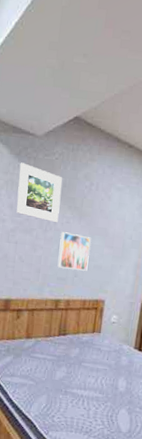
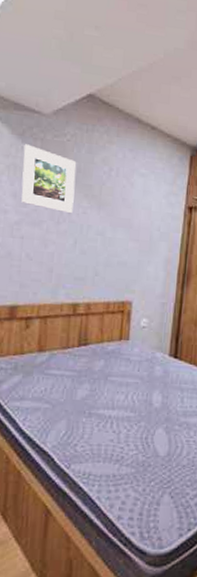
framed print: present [57,232,91,271] -> none [74,224,113,269]

